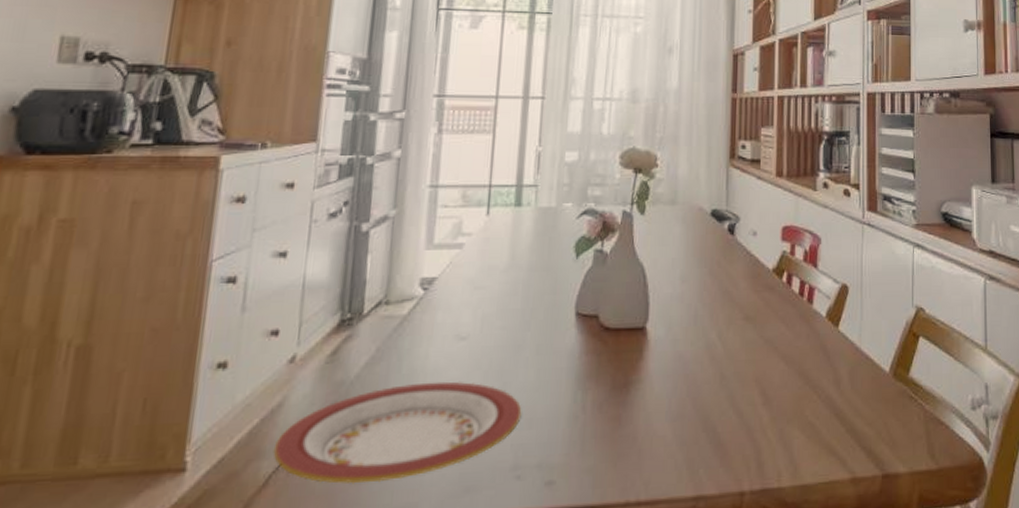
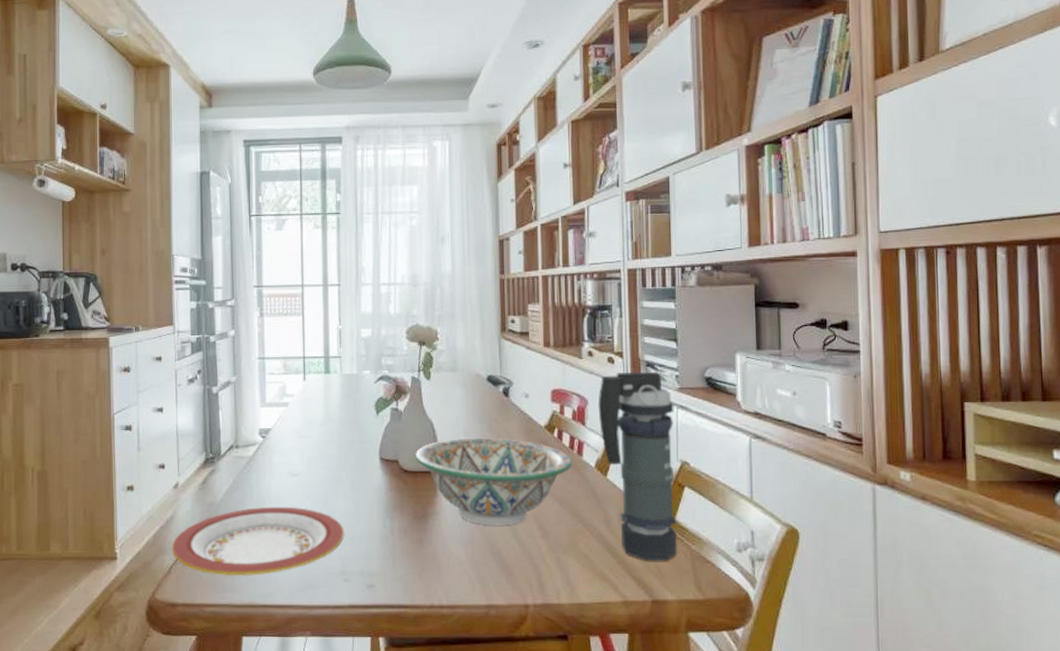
decorative bowl: none [620,284,802,394] -> present [416,438,573,526]
smoke grenade: none [831,207,911,427] -> present [598,372,678,561]

